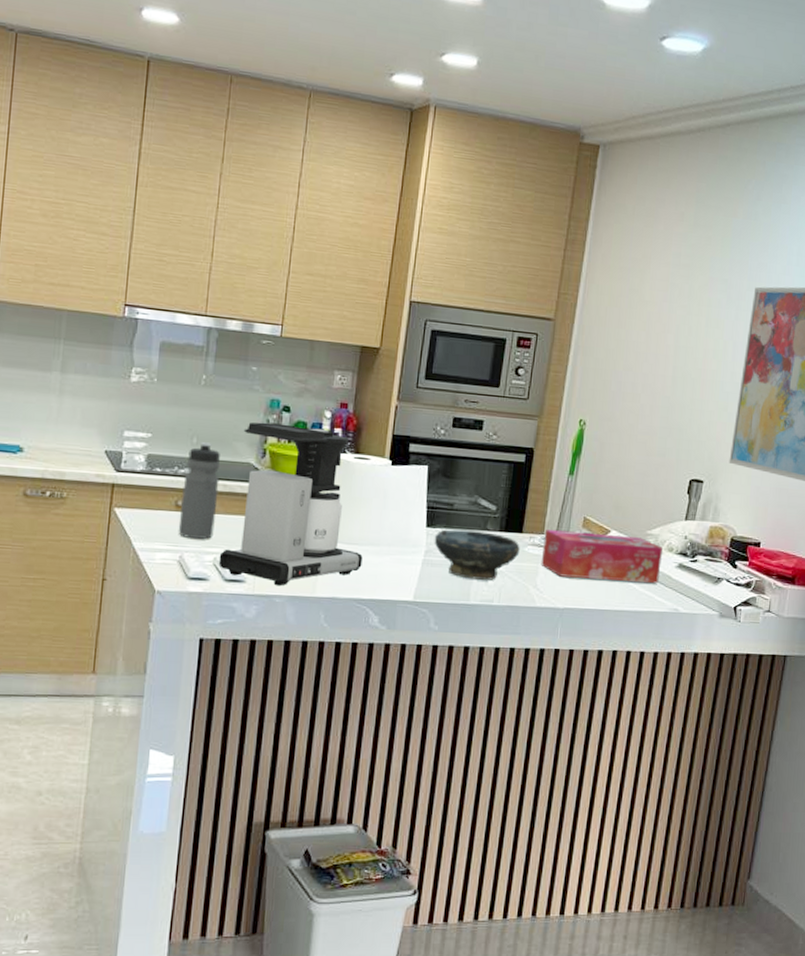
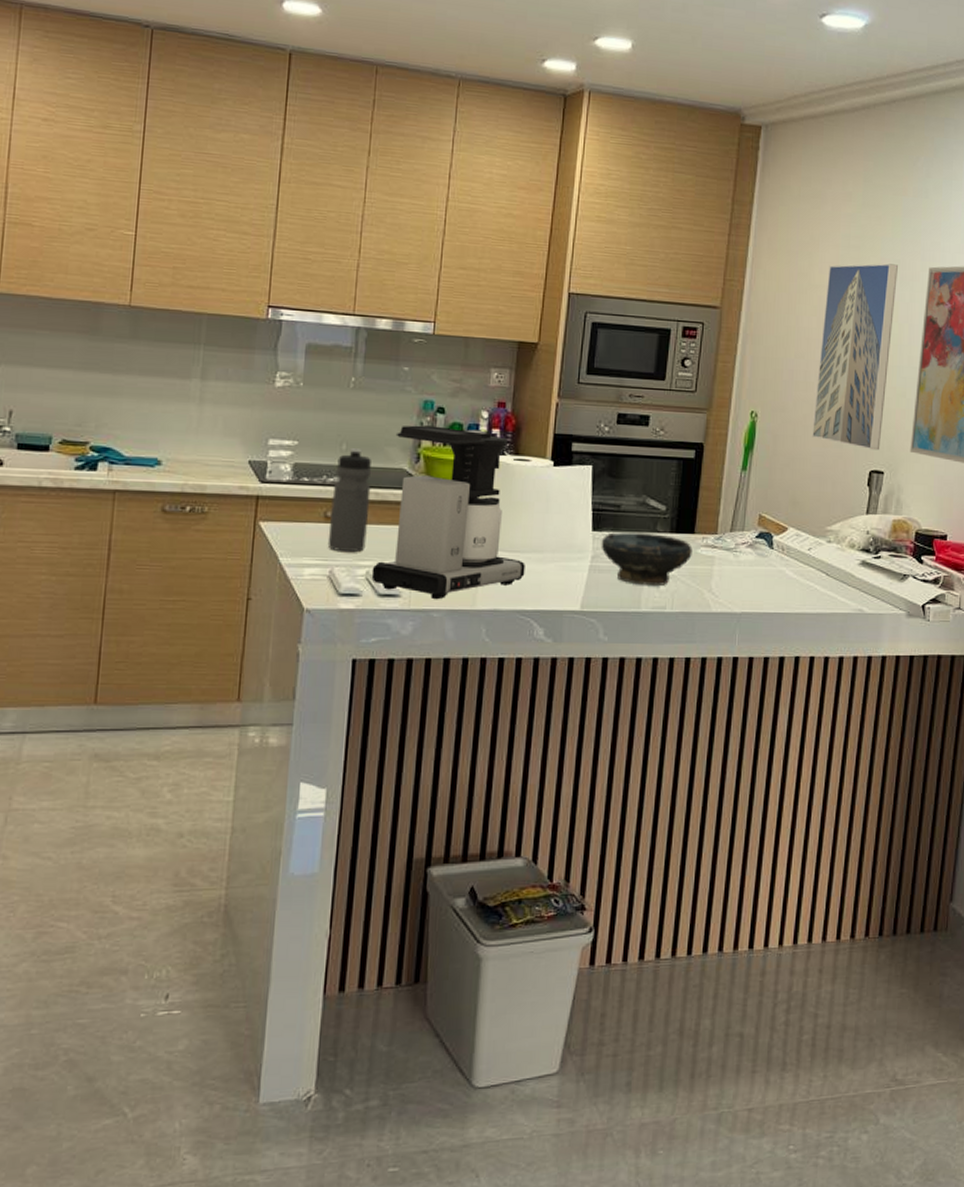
tissue box: present [541,529,664,584] -> none [715,529,845,583]
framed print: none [637,282,725,461] -> present [812,263,898,451]

